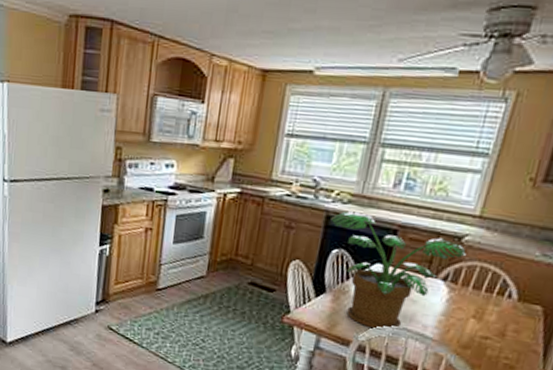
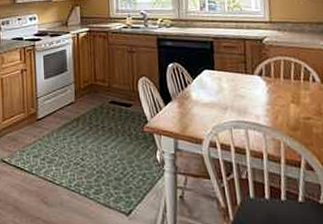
potted plant: present [331,211,466,331] -> none [161,32,270,125]

